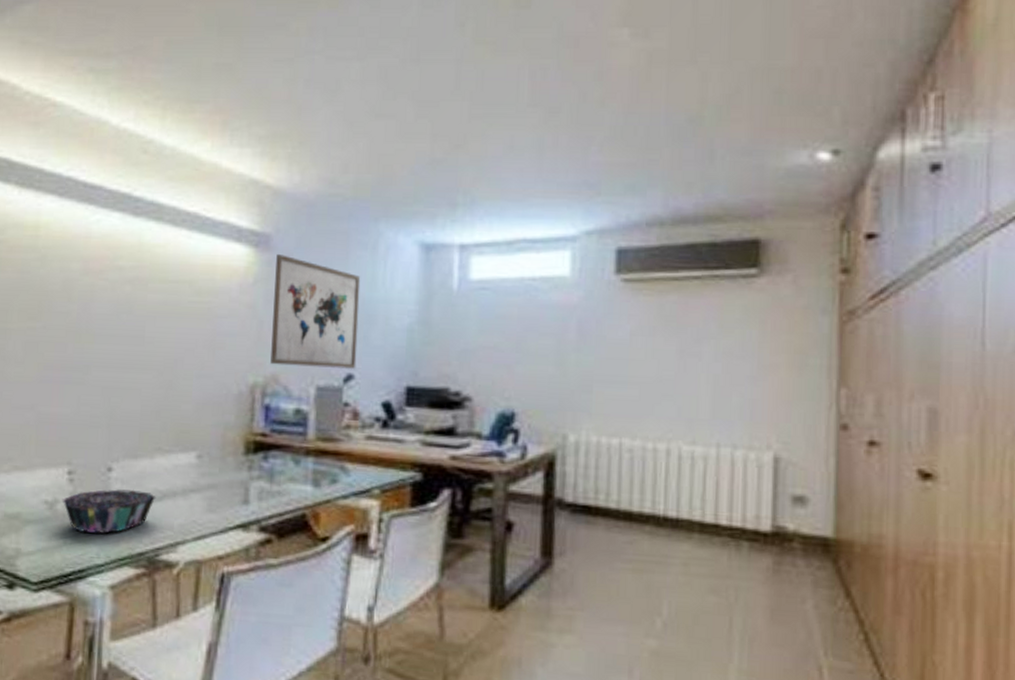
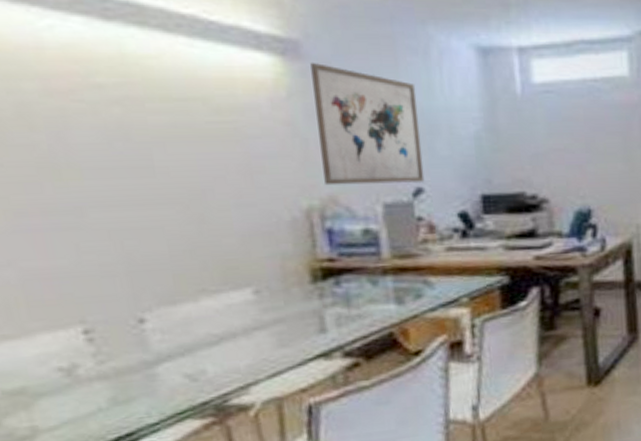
decorative bowl: present [62,489,157,535] -> none [82,337,212,394]

